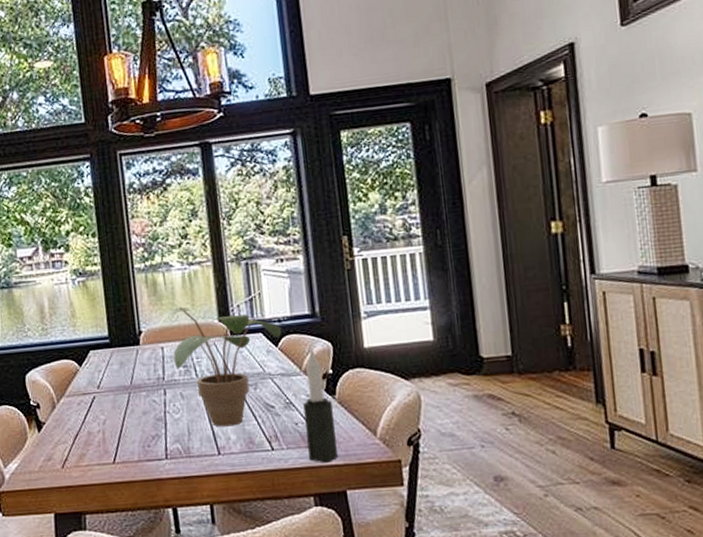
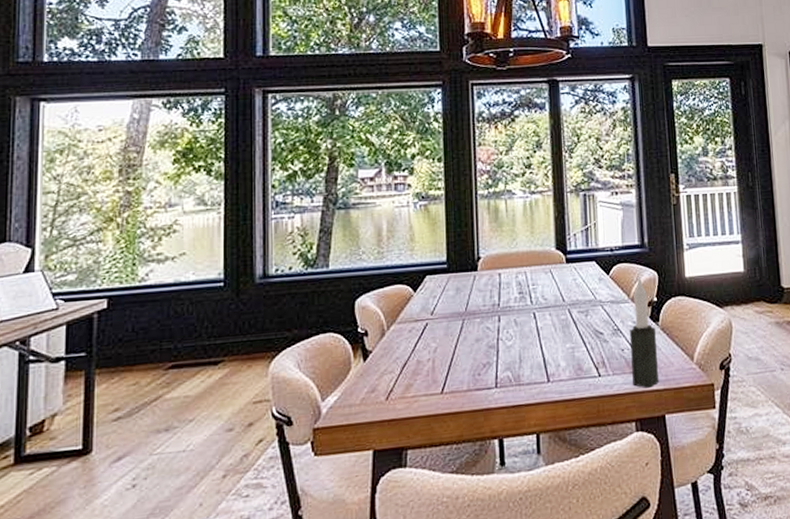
potted plant: present [156,307,282,427] -> none [495,234,614,354]

